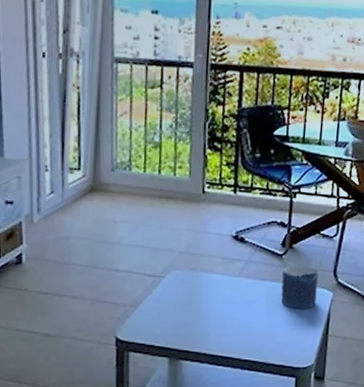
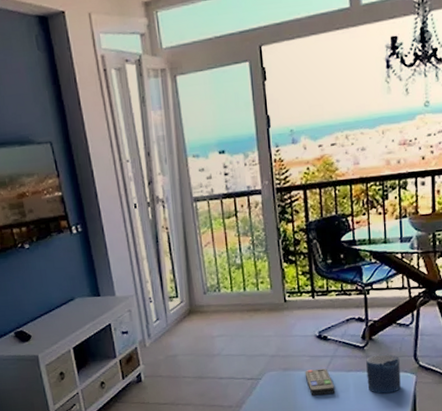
remote control: none [214,273,246,304] -> present [304,368,336,396]

